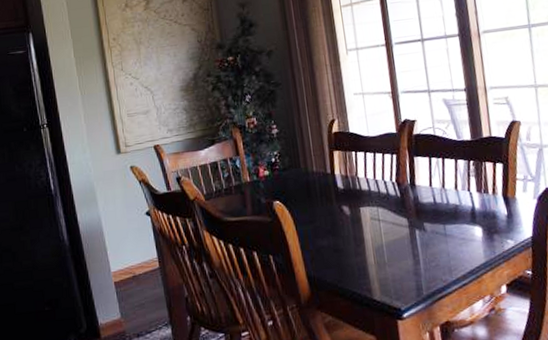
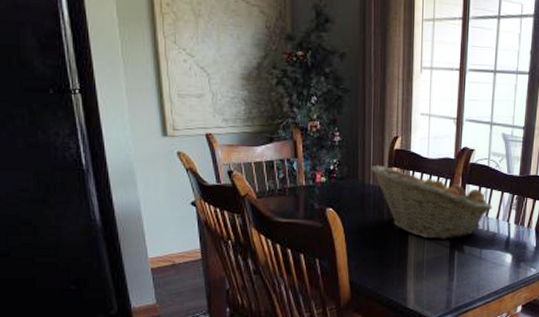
fruit basket: none [312,150,449,220] -> present [371,165,493,239]

